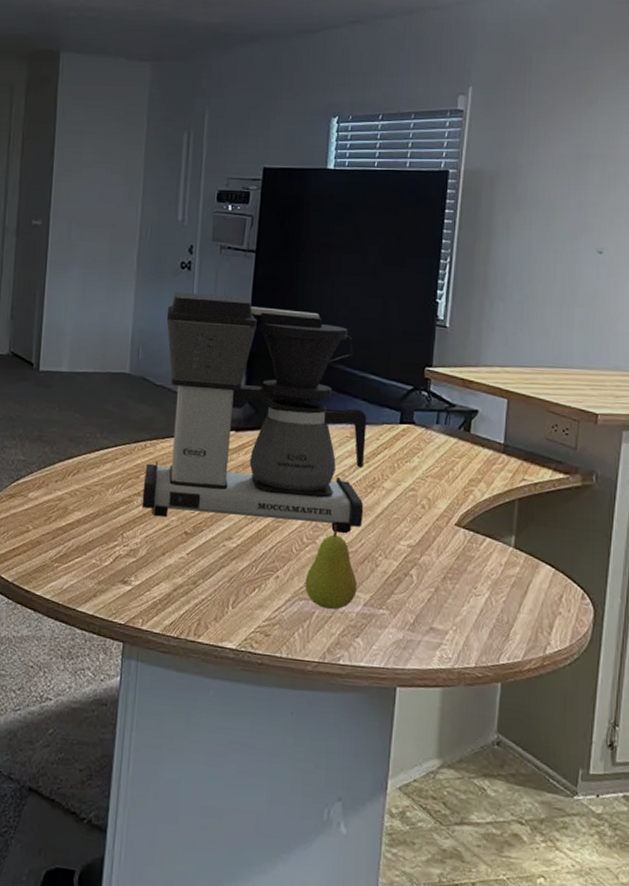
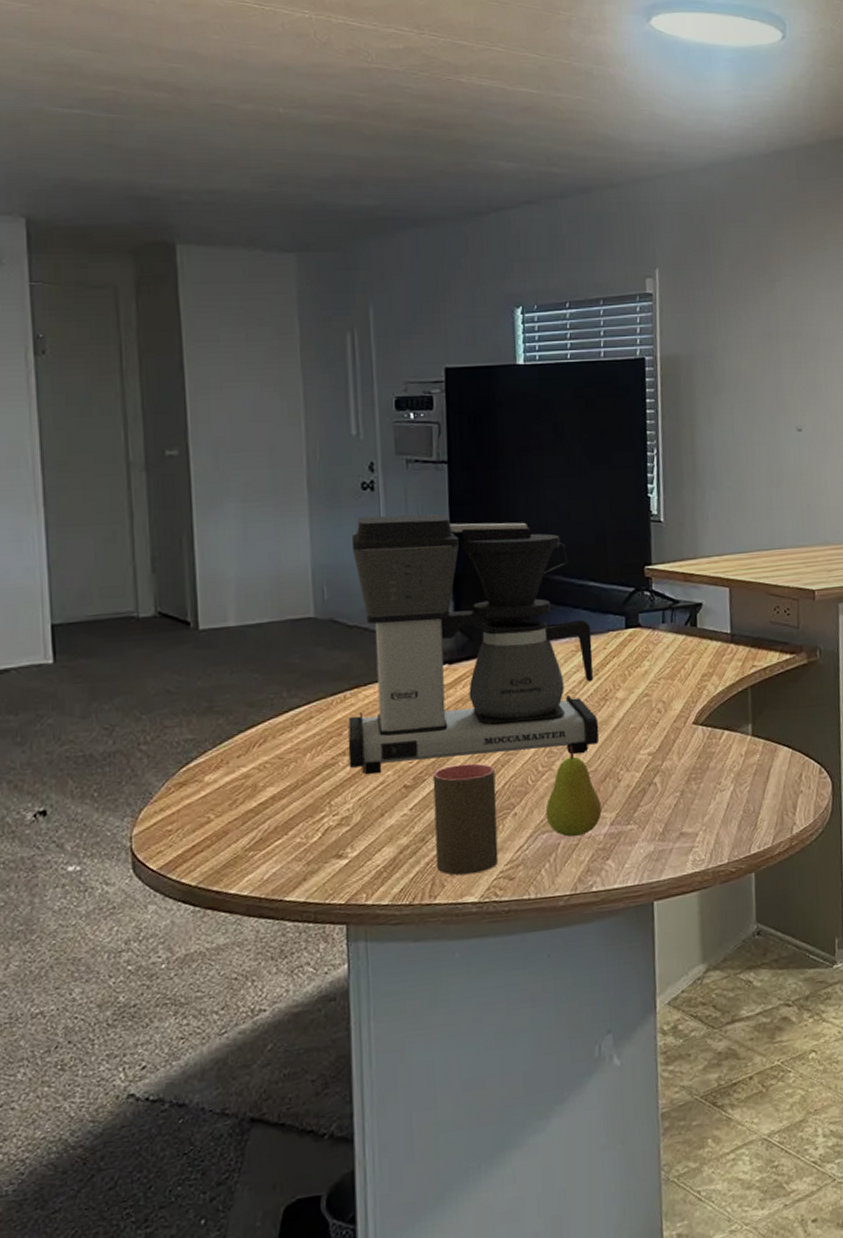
cup: none [203,522,264,624] -> present [432,763,499,876]

